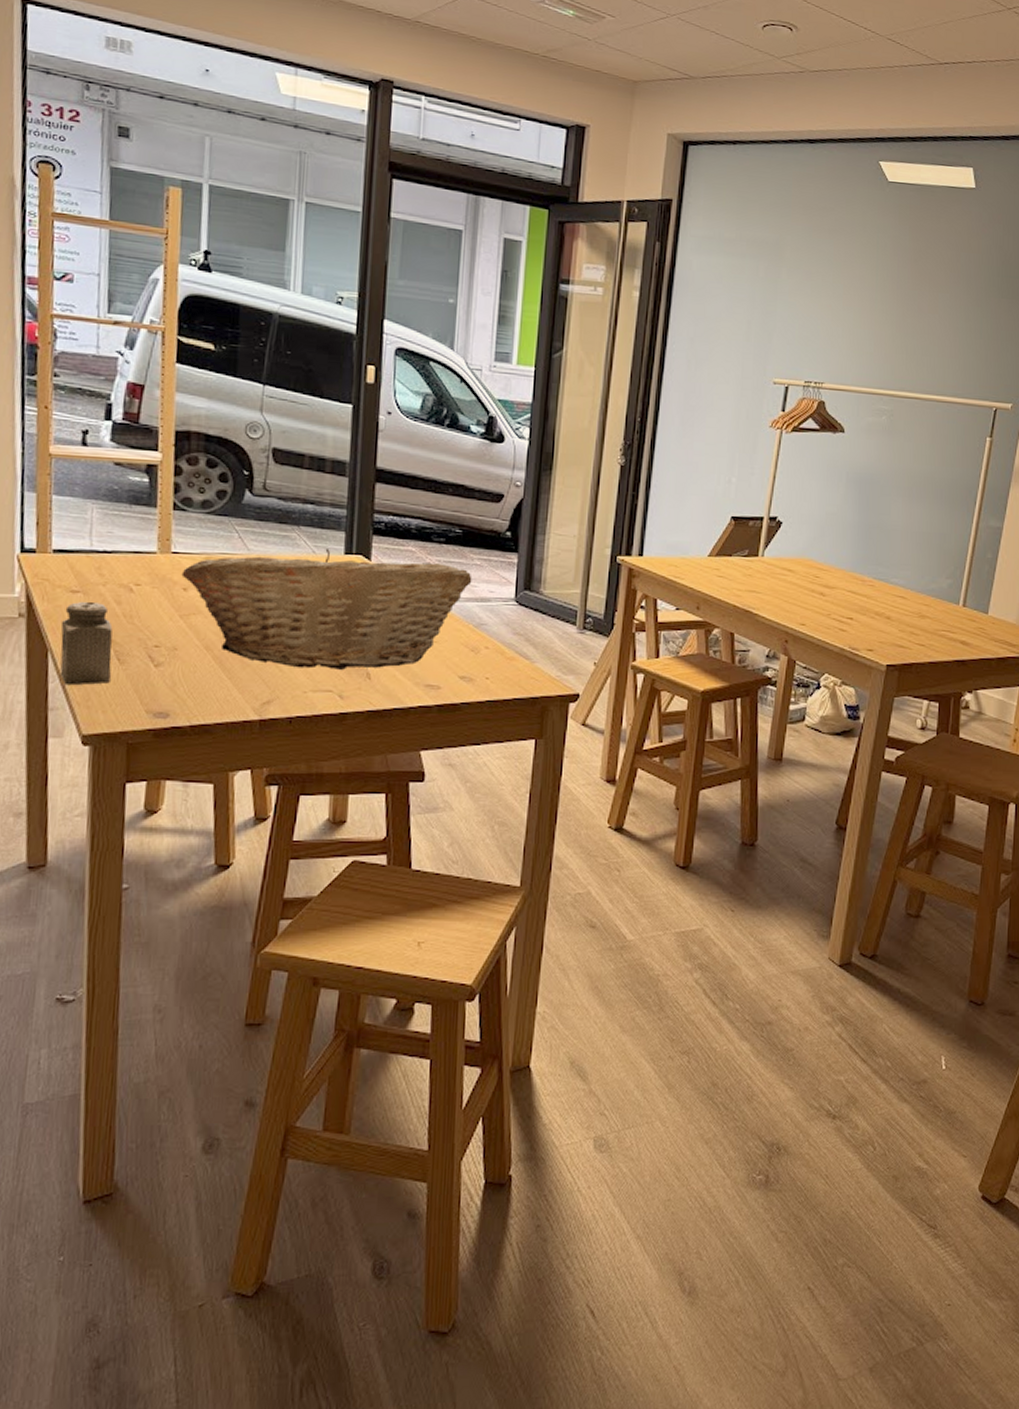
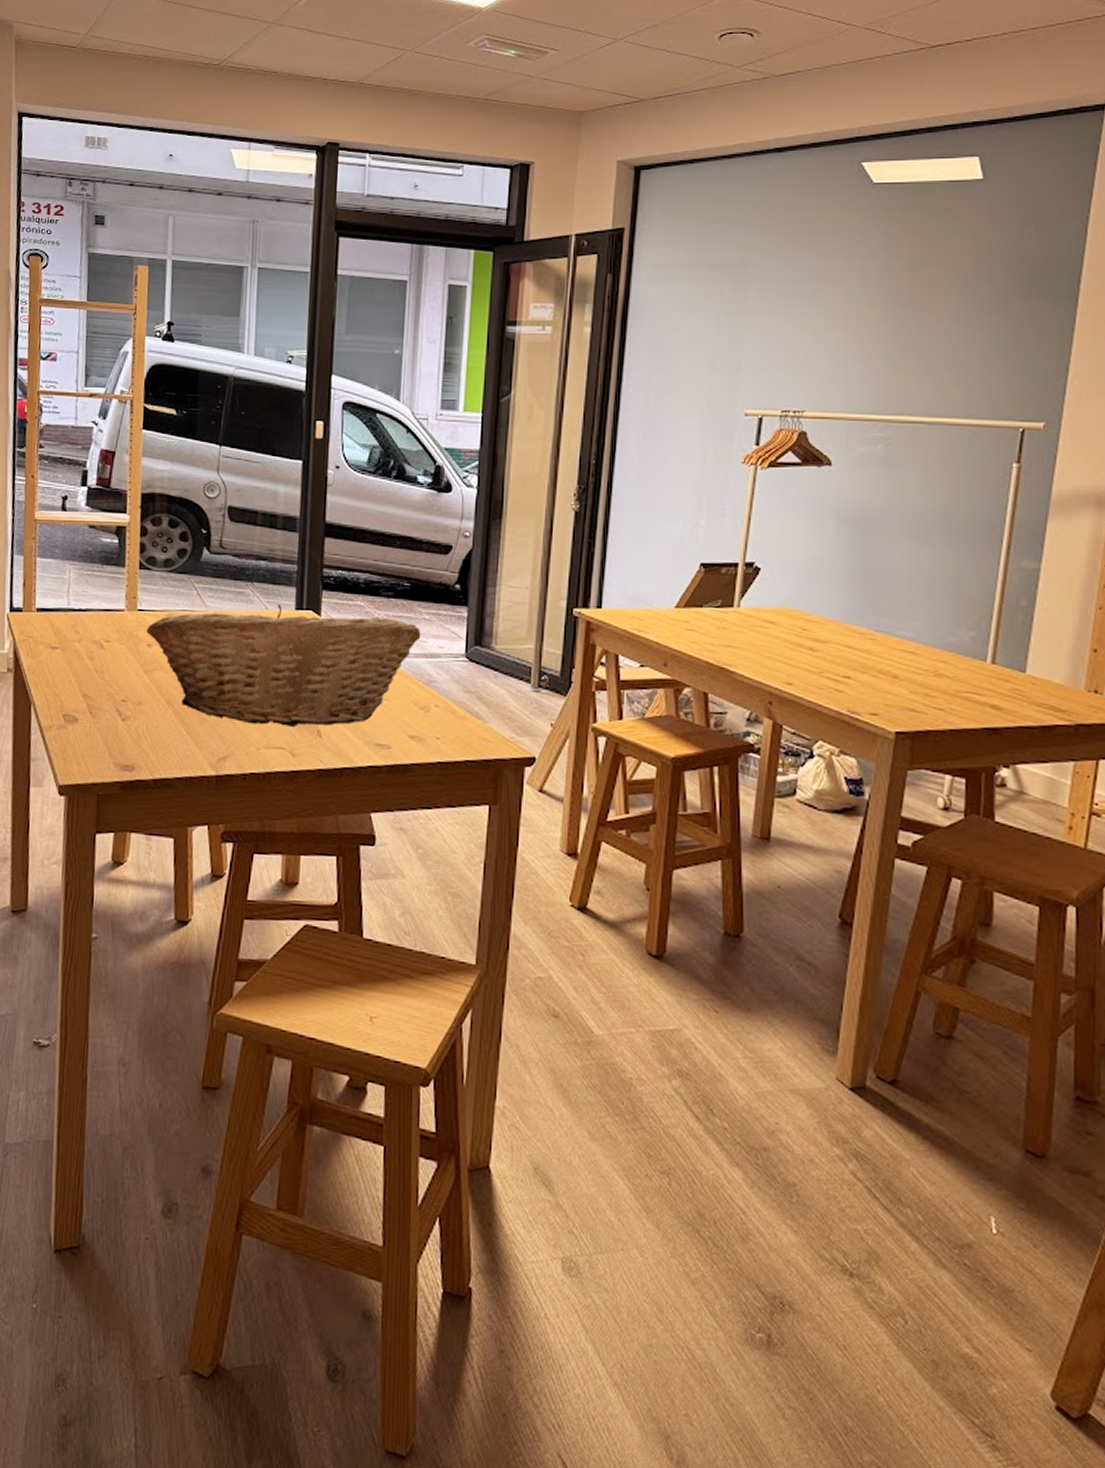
salt shaker: present [60,601,113,686] -> none [41,657,86,738]

